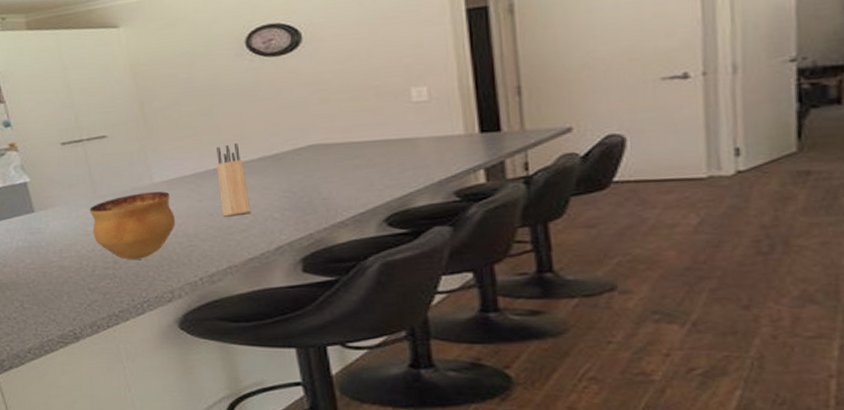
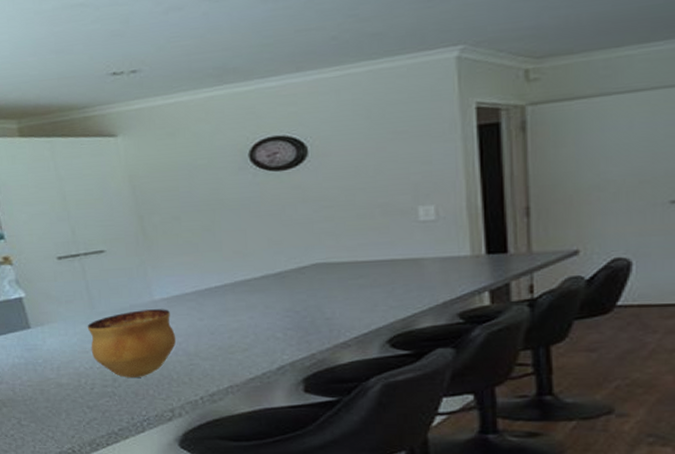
knife block: present [216,142,250,217] -> none [218,260,252,336]

